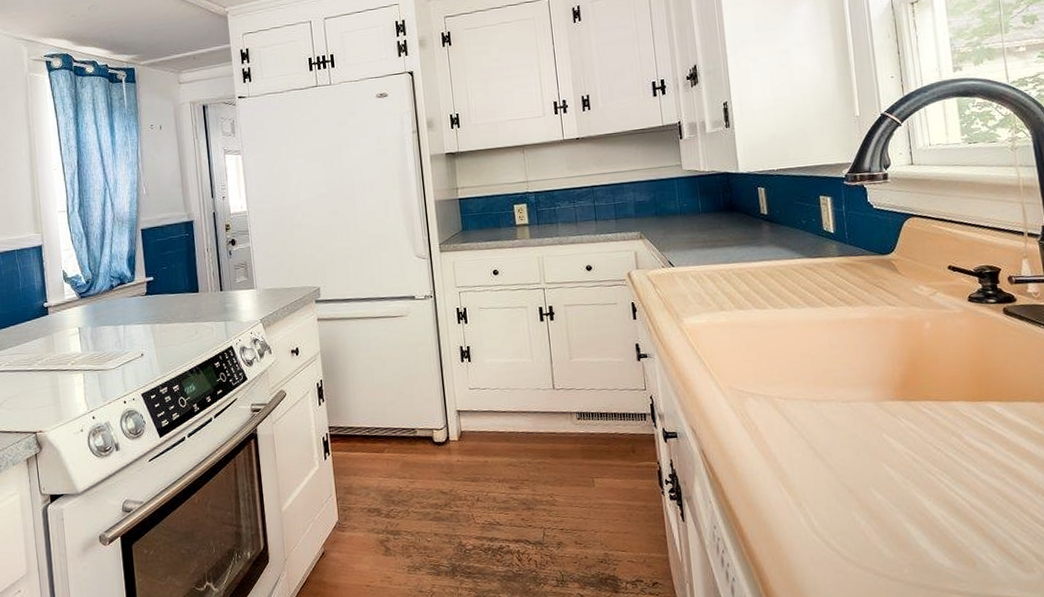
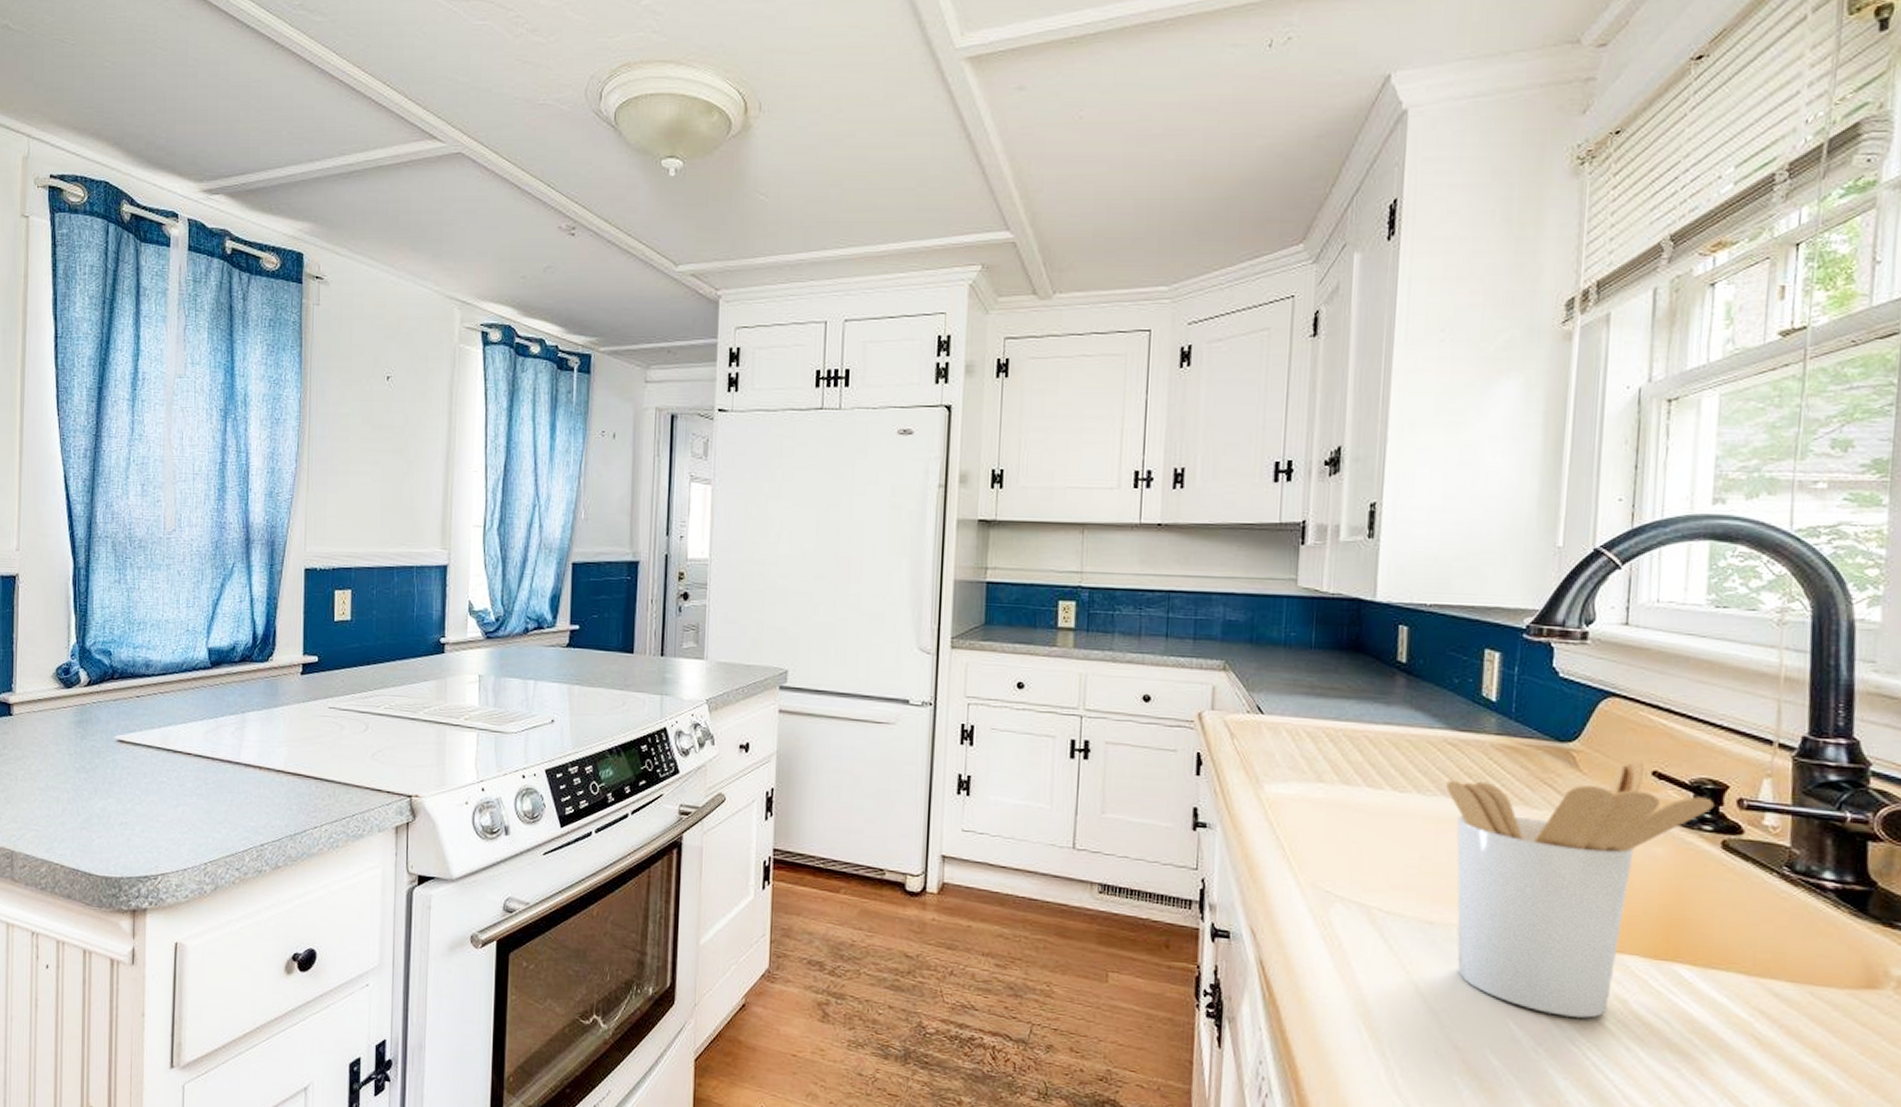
utensil holder: none [810,260,993,454] -> present [1446,760,1714,1018]

